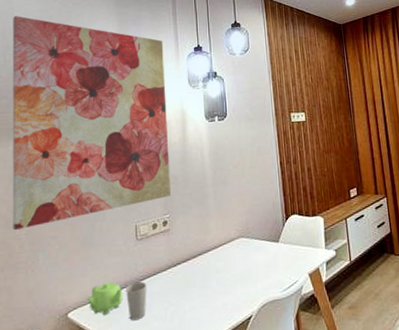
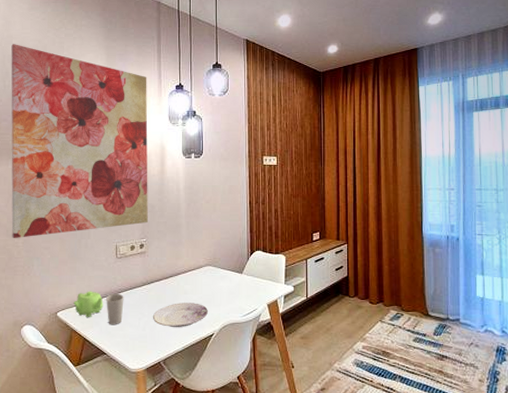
plate: none [182,281,244,315] -> present [153,303,208,328]

